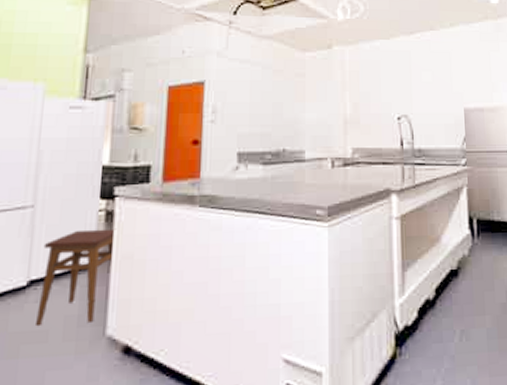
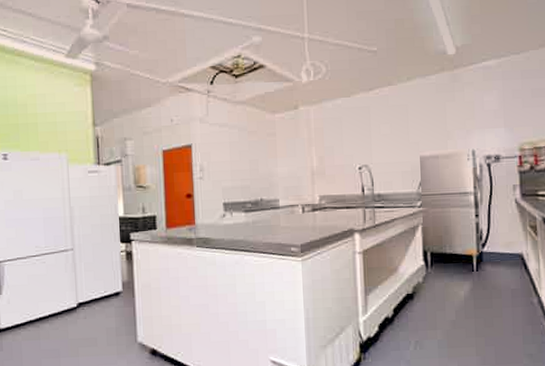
stool: present [36,228,117,327] -> none [84,265,136,335]

